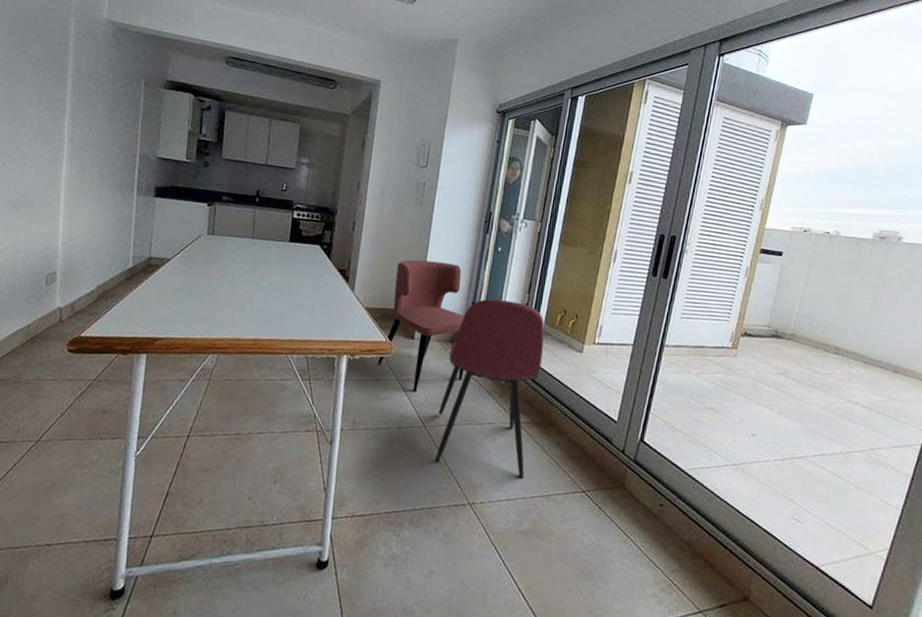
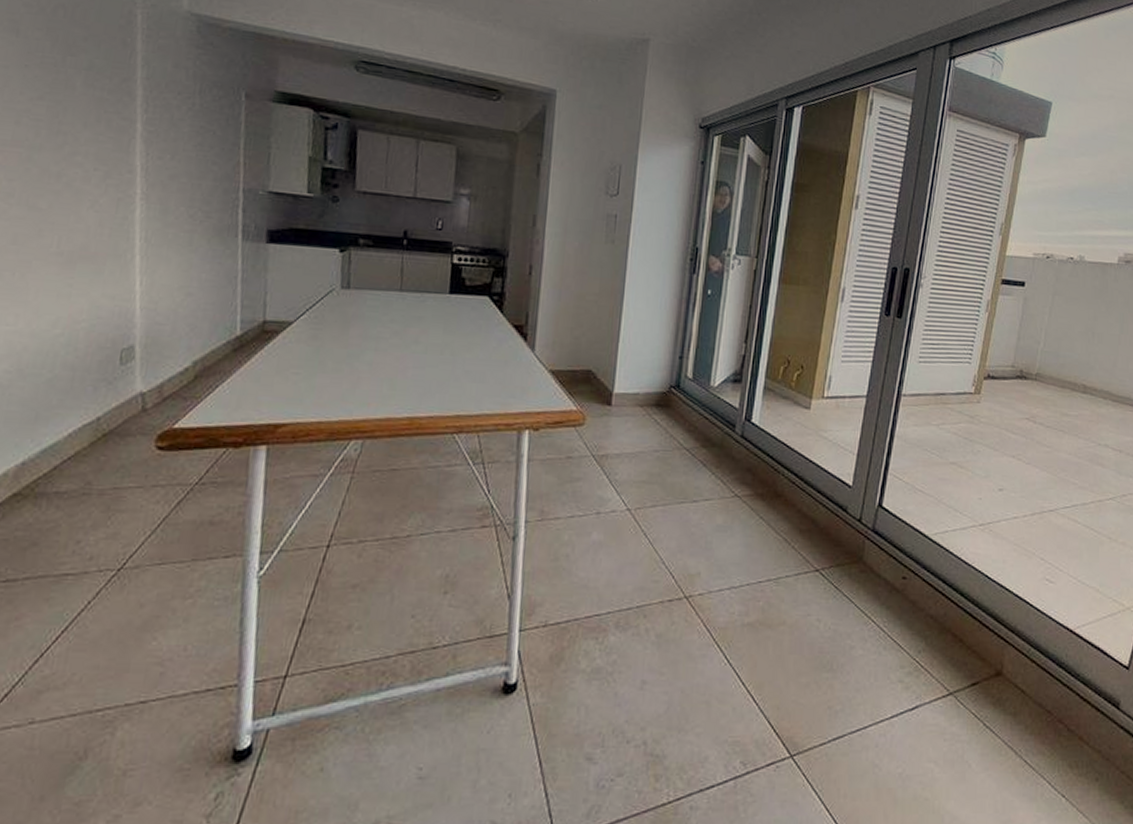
dining chair: present [377,259,465,393] -> none [567,308,673,470]
dining chair: present [434,299,545,479] -> none [642,352,766,561]

